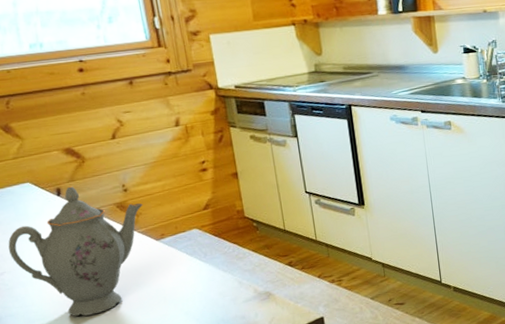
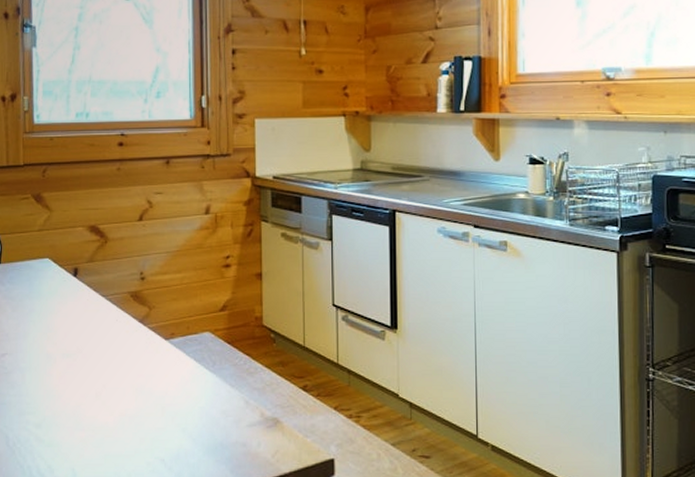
teapot: present [8,186,143,317] -> none [15,267,158,416]

